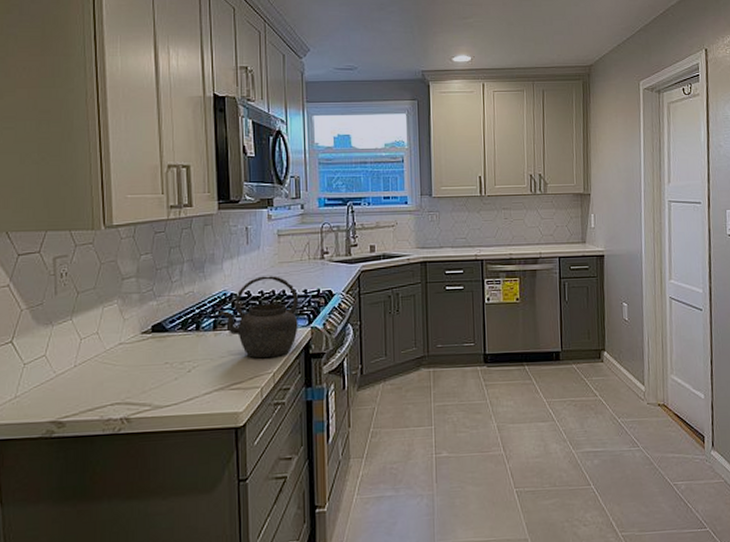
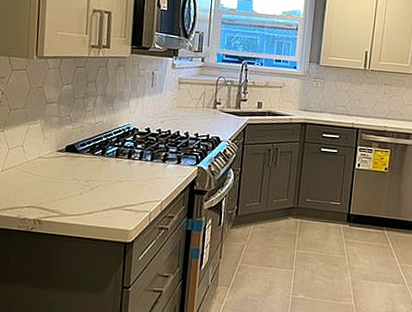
kettle: present [219,276,298,359] -> none [121,116,190,188]

